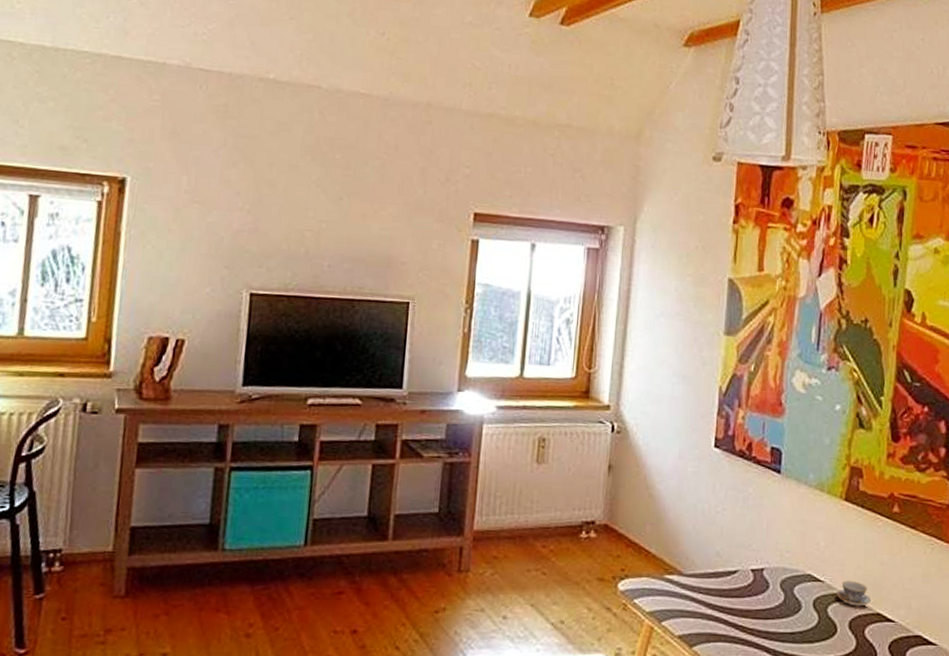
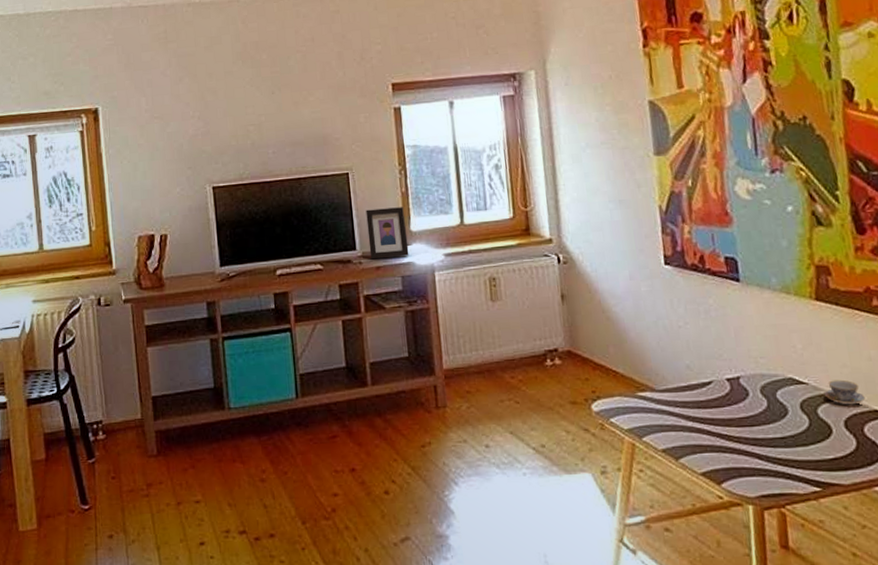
picture frame: none [416,346,462,403] -> present [365,207,409,260]

